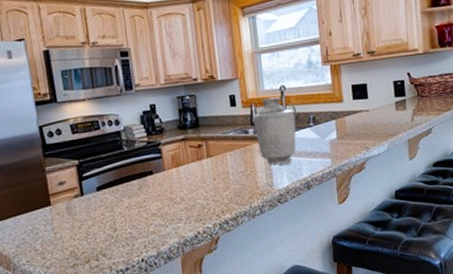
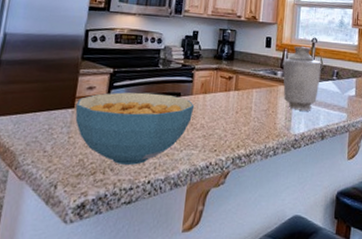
cereal bowl: none [52,175,170,249] -> present [75,92,195,165]

